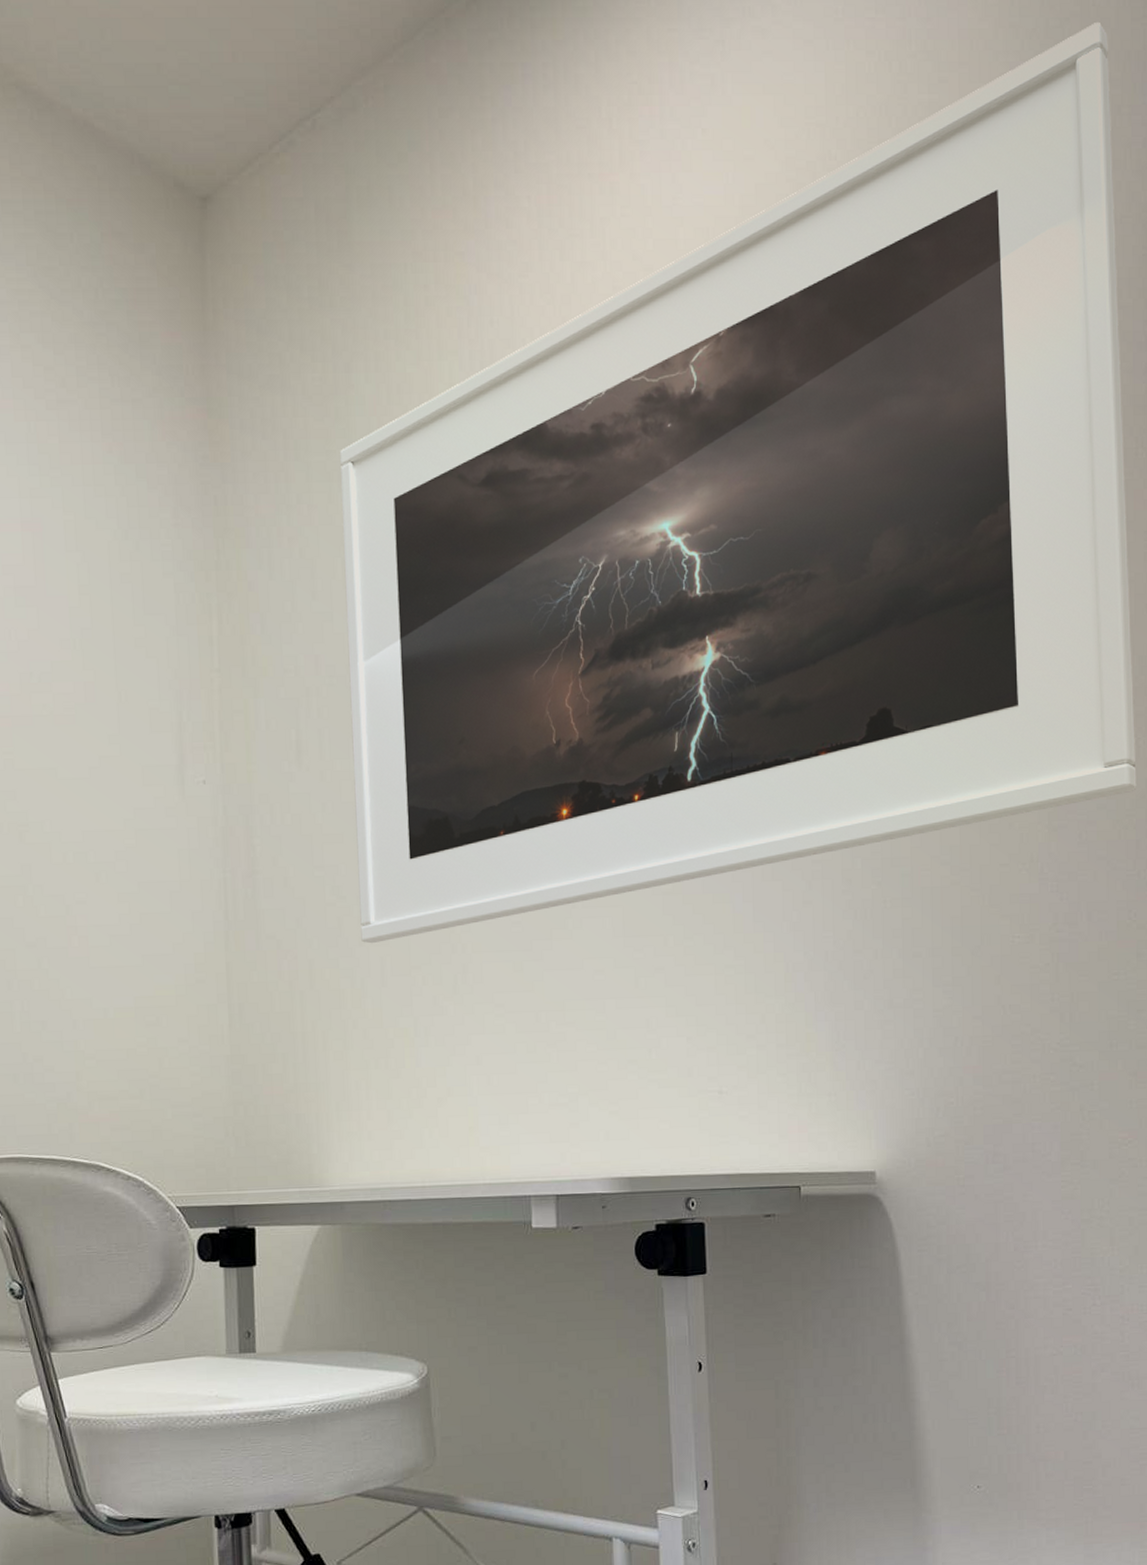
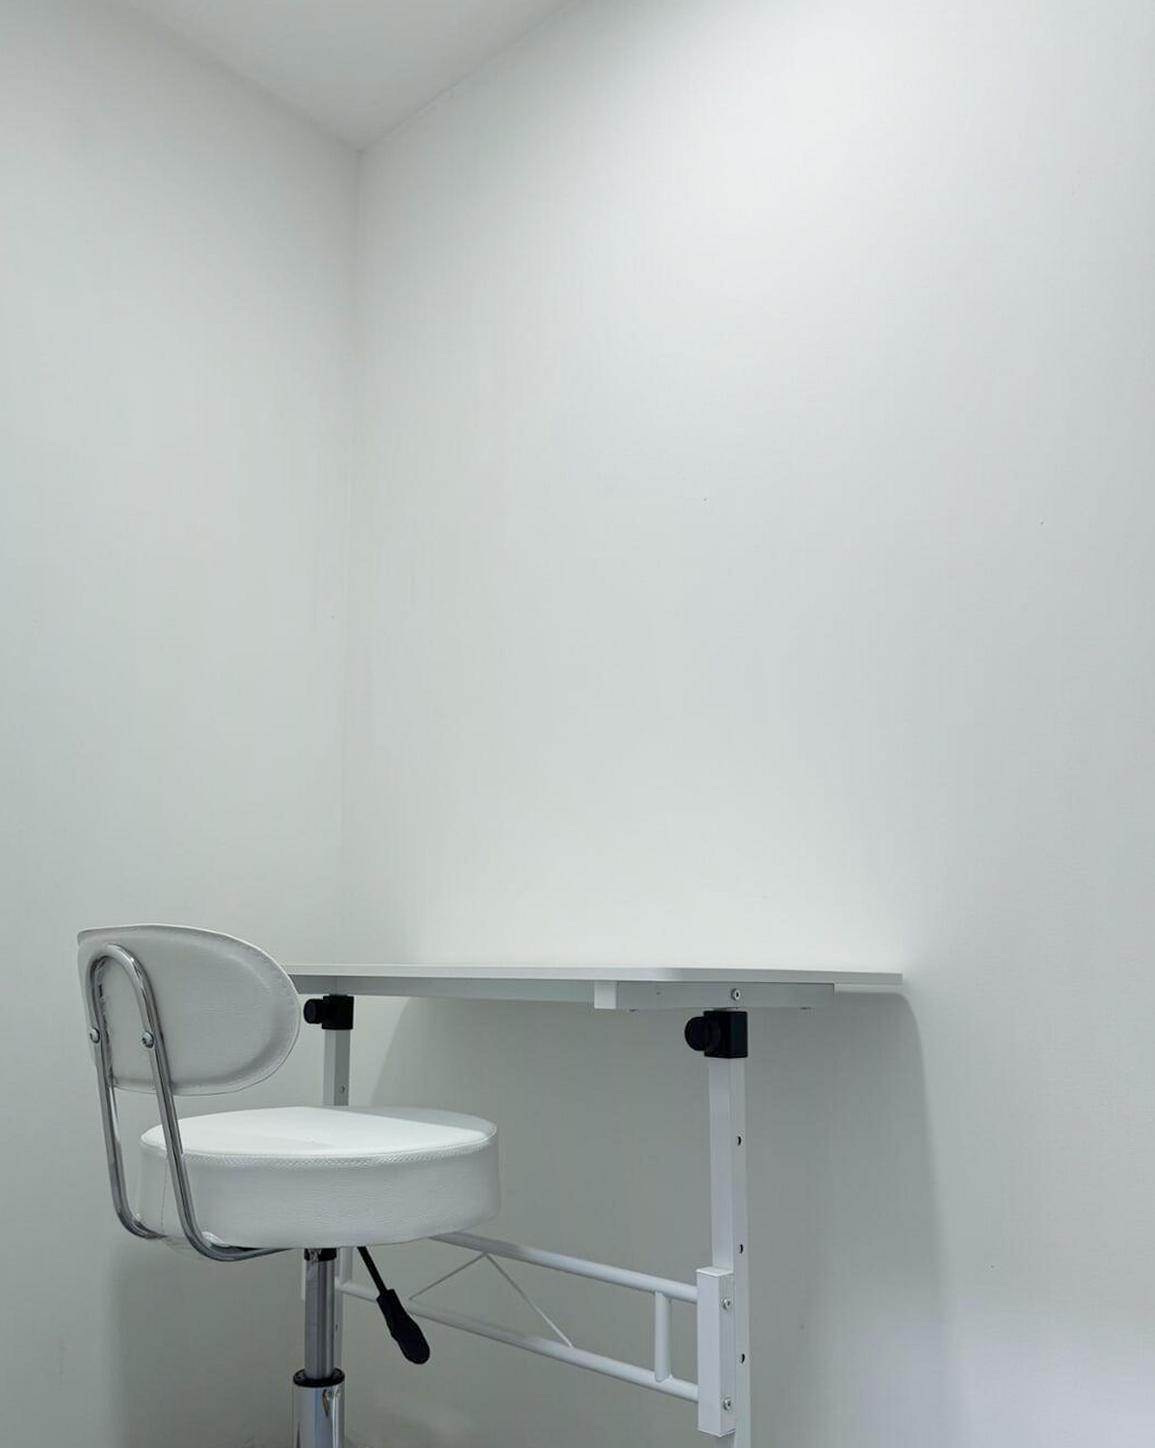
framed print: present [339,23,1137,944] -> none [458,14,1143,757]

